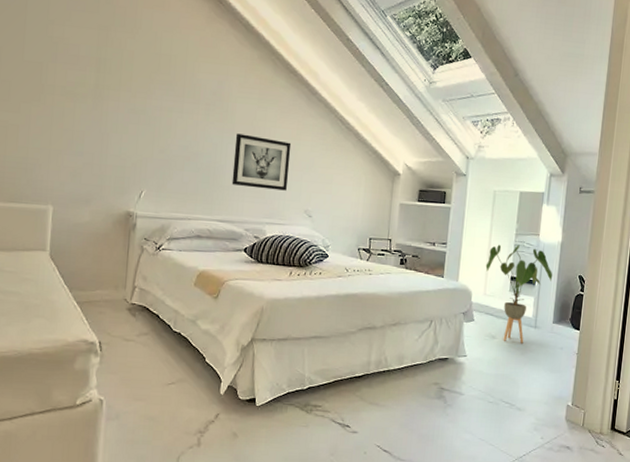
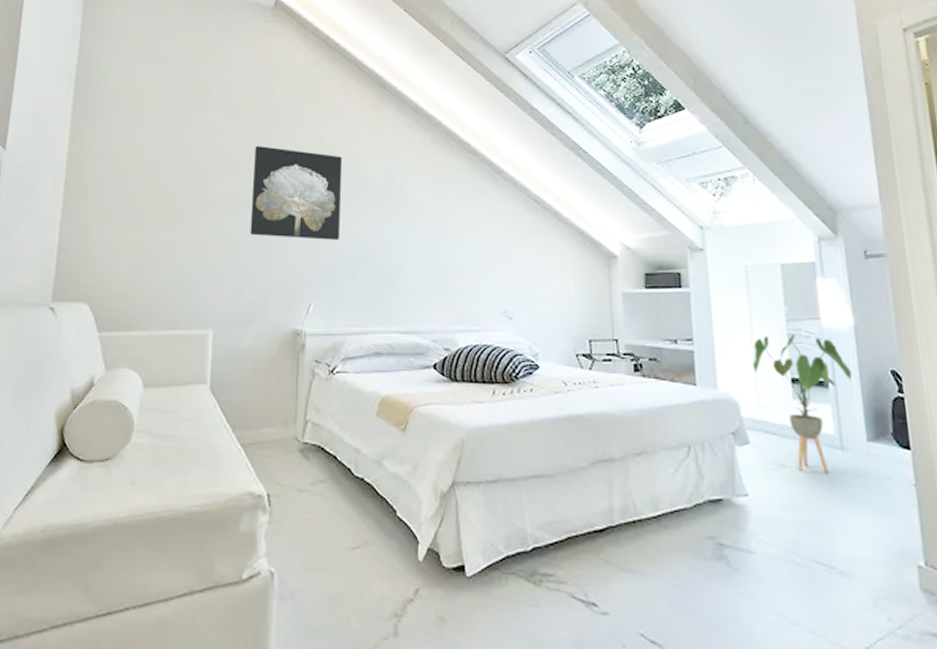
wall art: none [88,42,178,138] -> present [250,146,343,241]
wall art: present [231,133,292,191] -> none [412,227,479,289]

